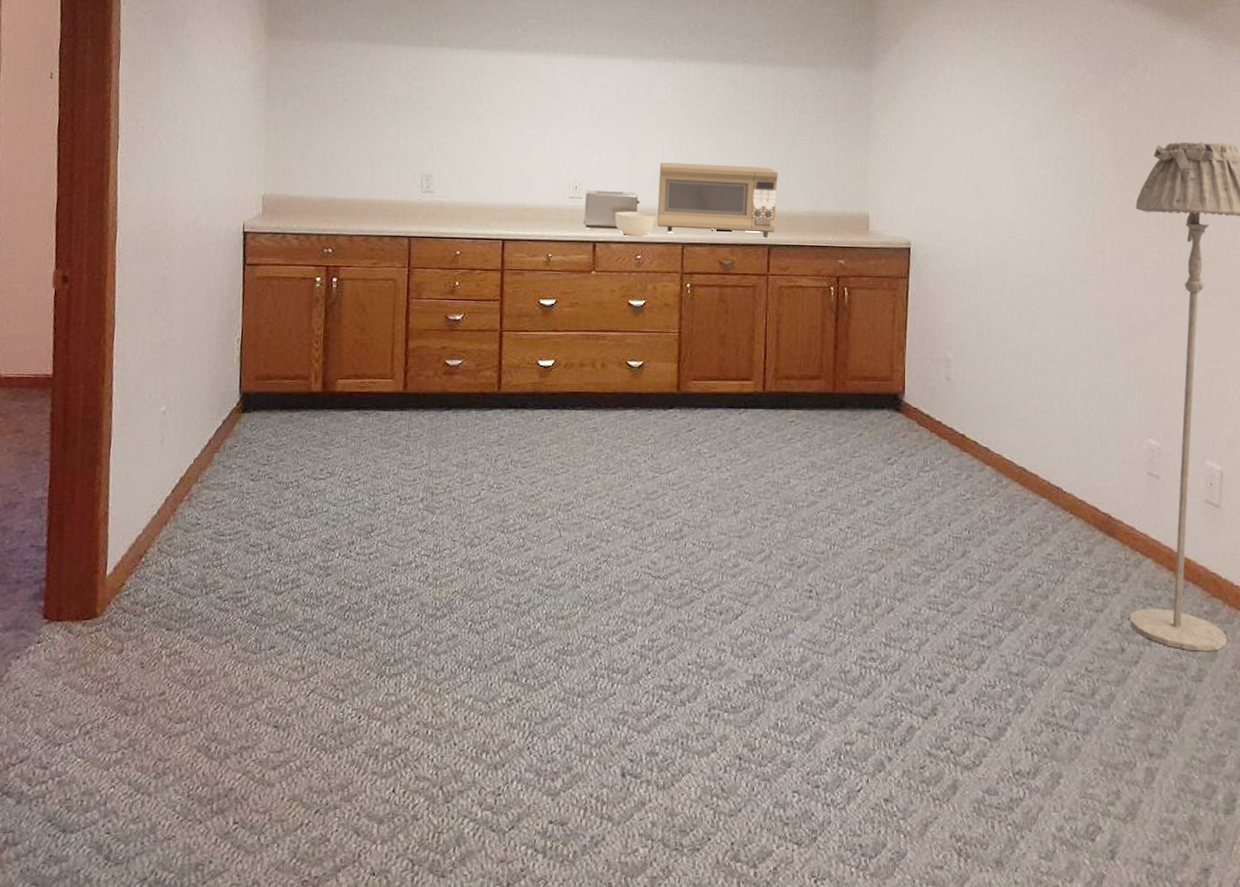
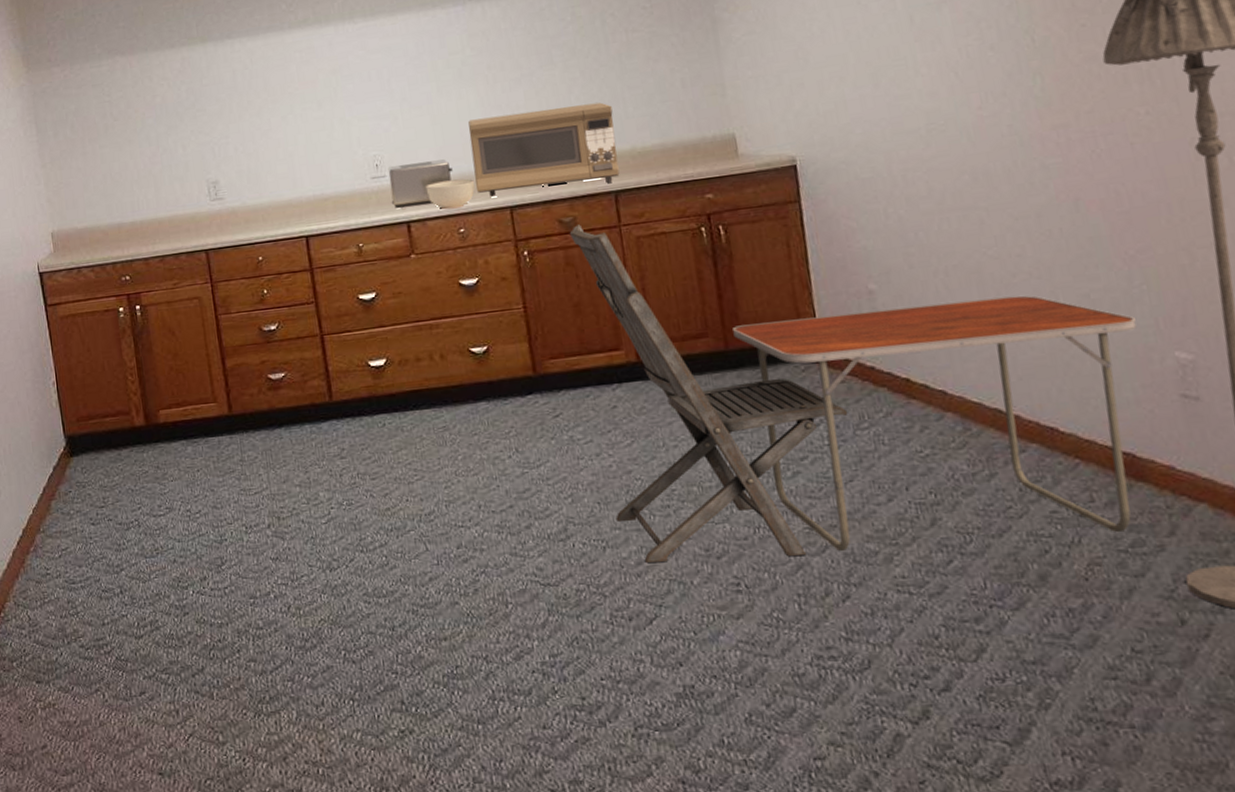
folding chair: none [723,268,916,572] -> present [569,224,848,564]
folding table: none [841,373,1127,576] -> present [732,295,1137,552]

